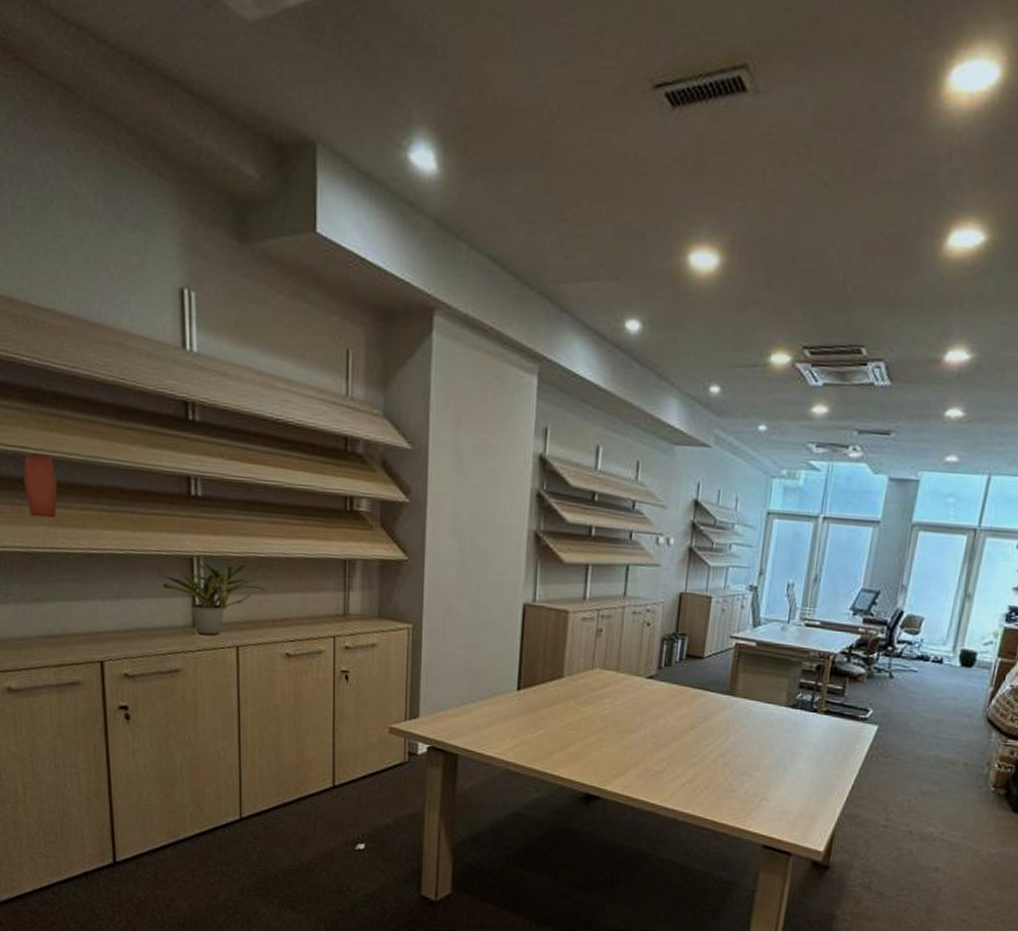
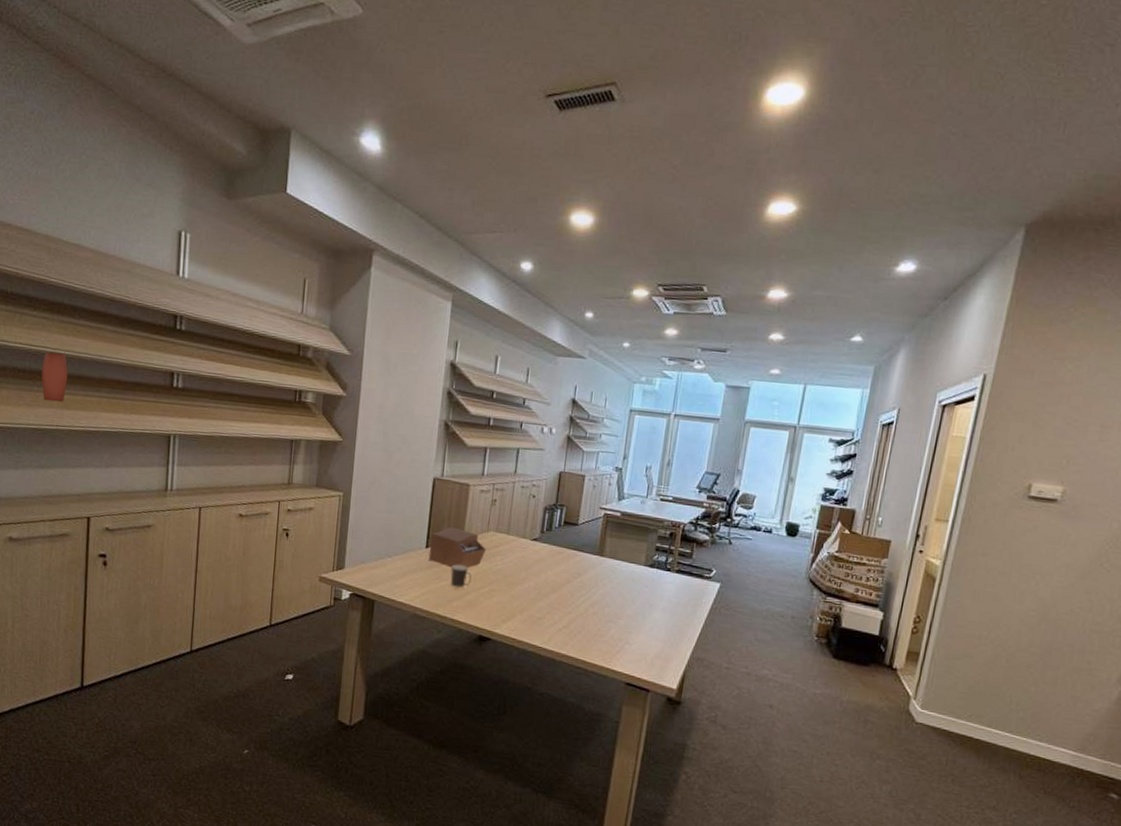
potted plant: present [158,561,265,636] -> none [141,439,226,499]
sewing box: none [521,663,592,714] -> present [428,526,487,569]
mug: none [548,709,575,739] -> present [450,564,472,589]

